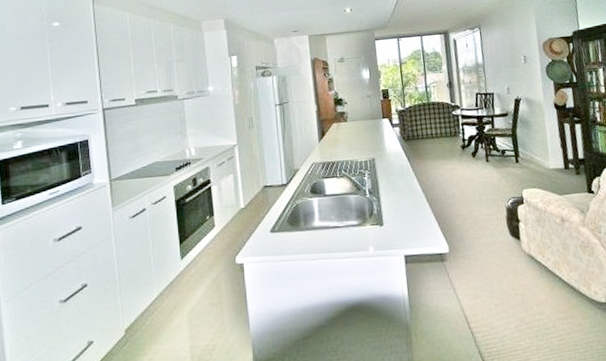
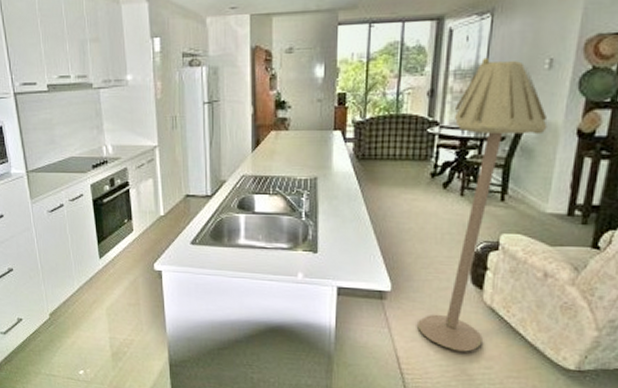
floor lamp: none [468,57,534,302] -> present [416,57,548,352]

